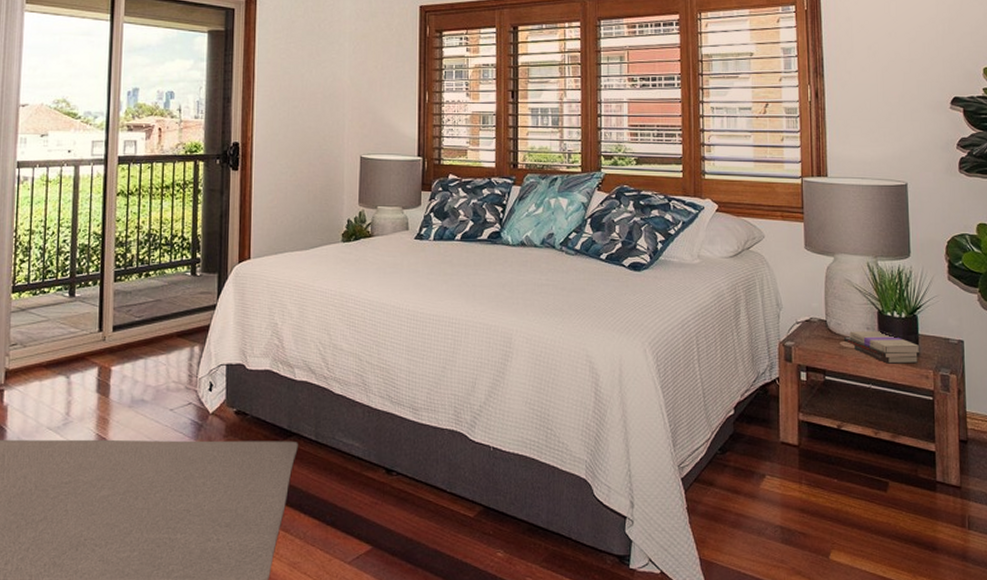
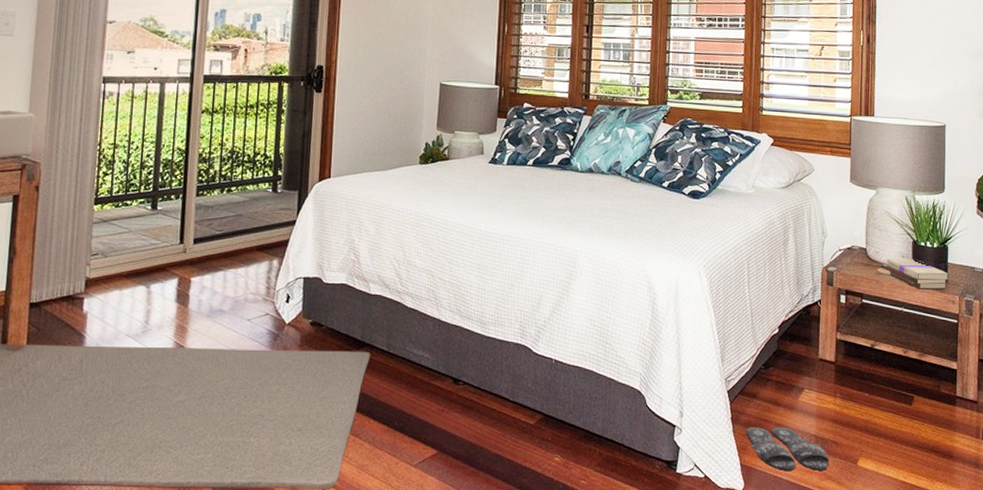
slippers: none [704,518,798,566] -> present [746,427,829,472]

